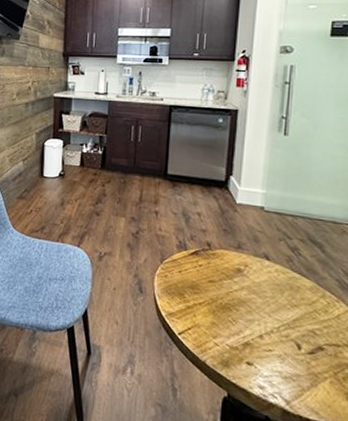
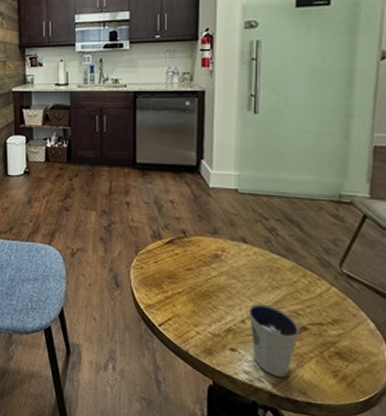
dixie cup: none [266,320,316,395] -> present [248,303,300,377]

